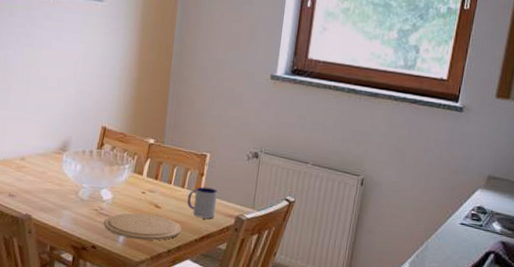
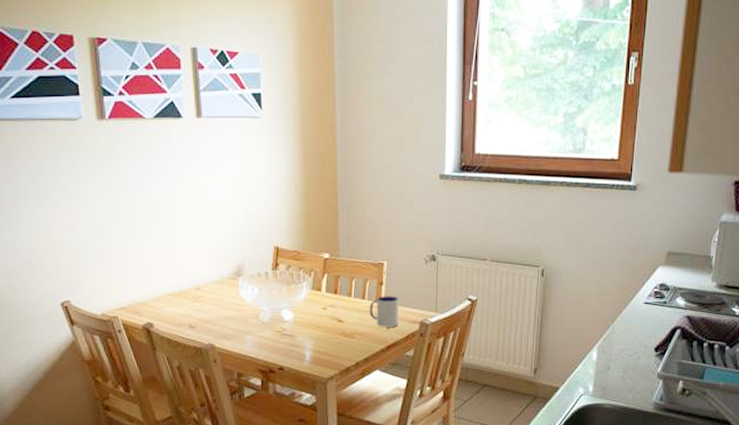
plate: present [104,212,182,241] -> none [289,330,367,356]

